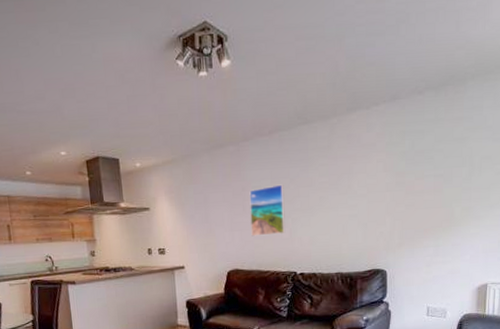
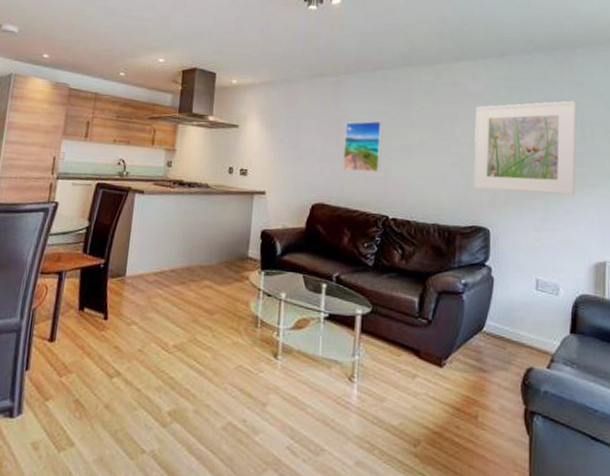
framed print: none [370,137,466,236] -> present [473,100,576,195]

